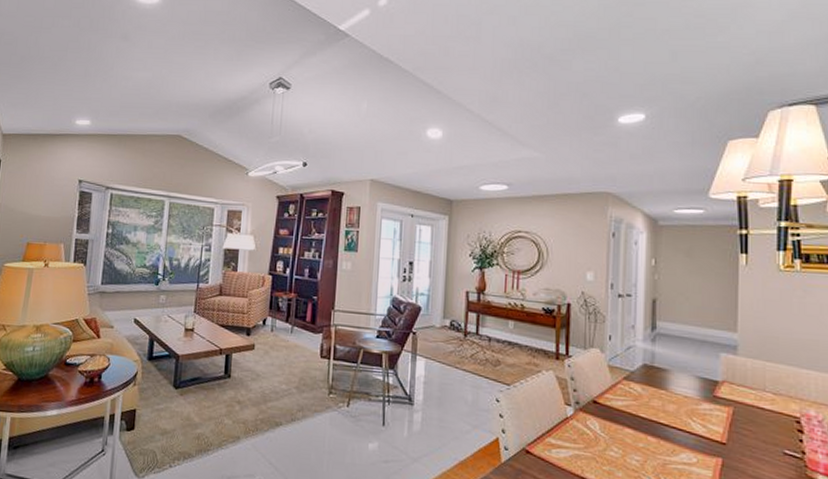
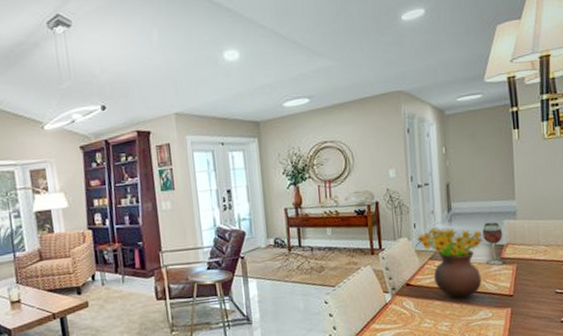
flower arrangement: none [612,343,692,433] -> present [417,226,483,298]
wineglass: none [692,351,718,404] -> present [482,222,503,266]

